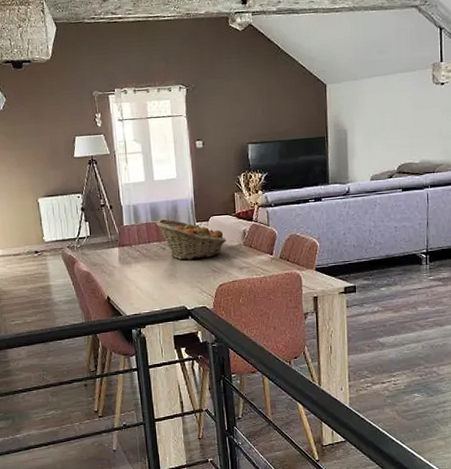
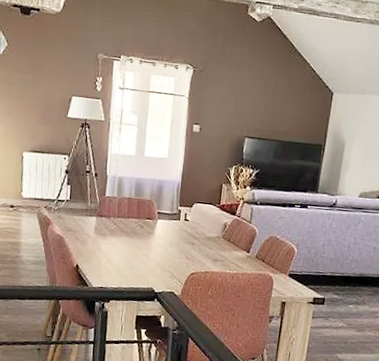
fruit basket: present [155,219,226,260] -> none [138,197,206,244]

